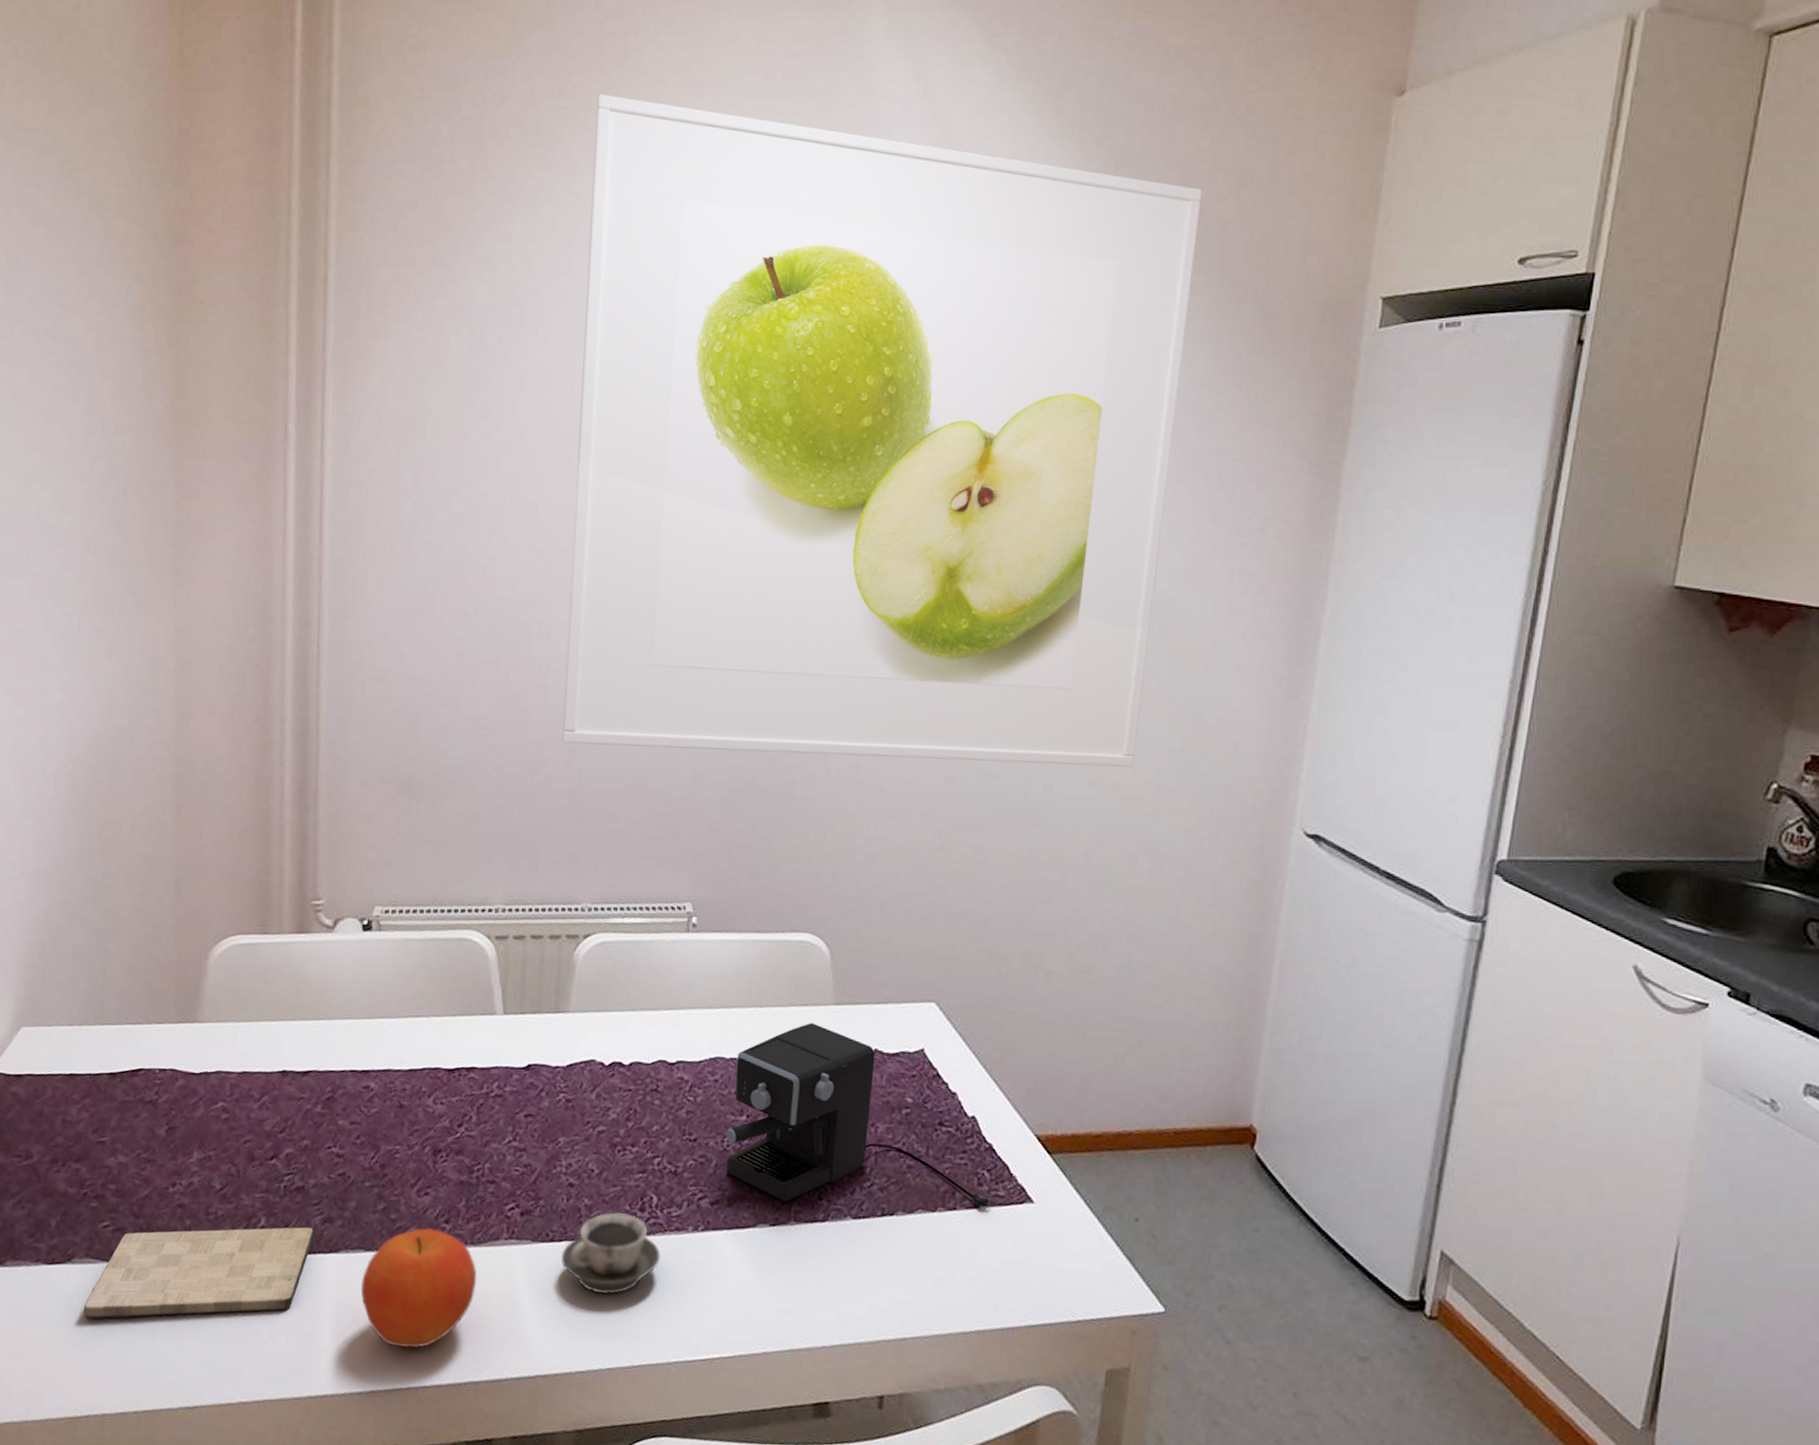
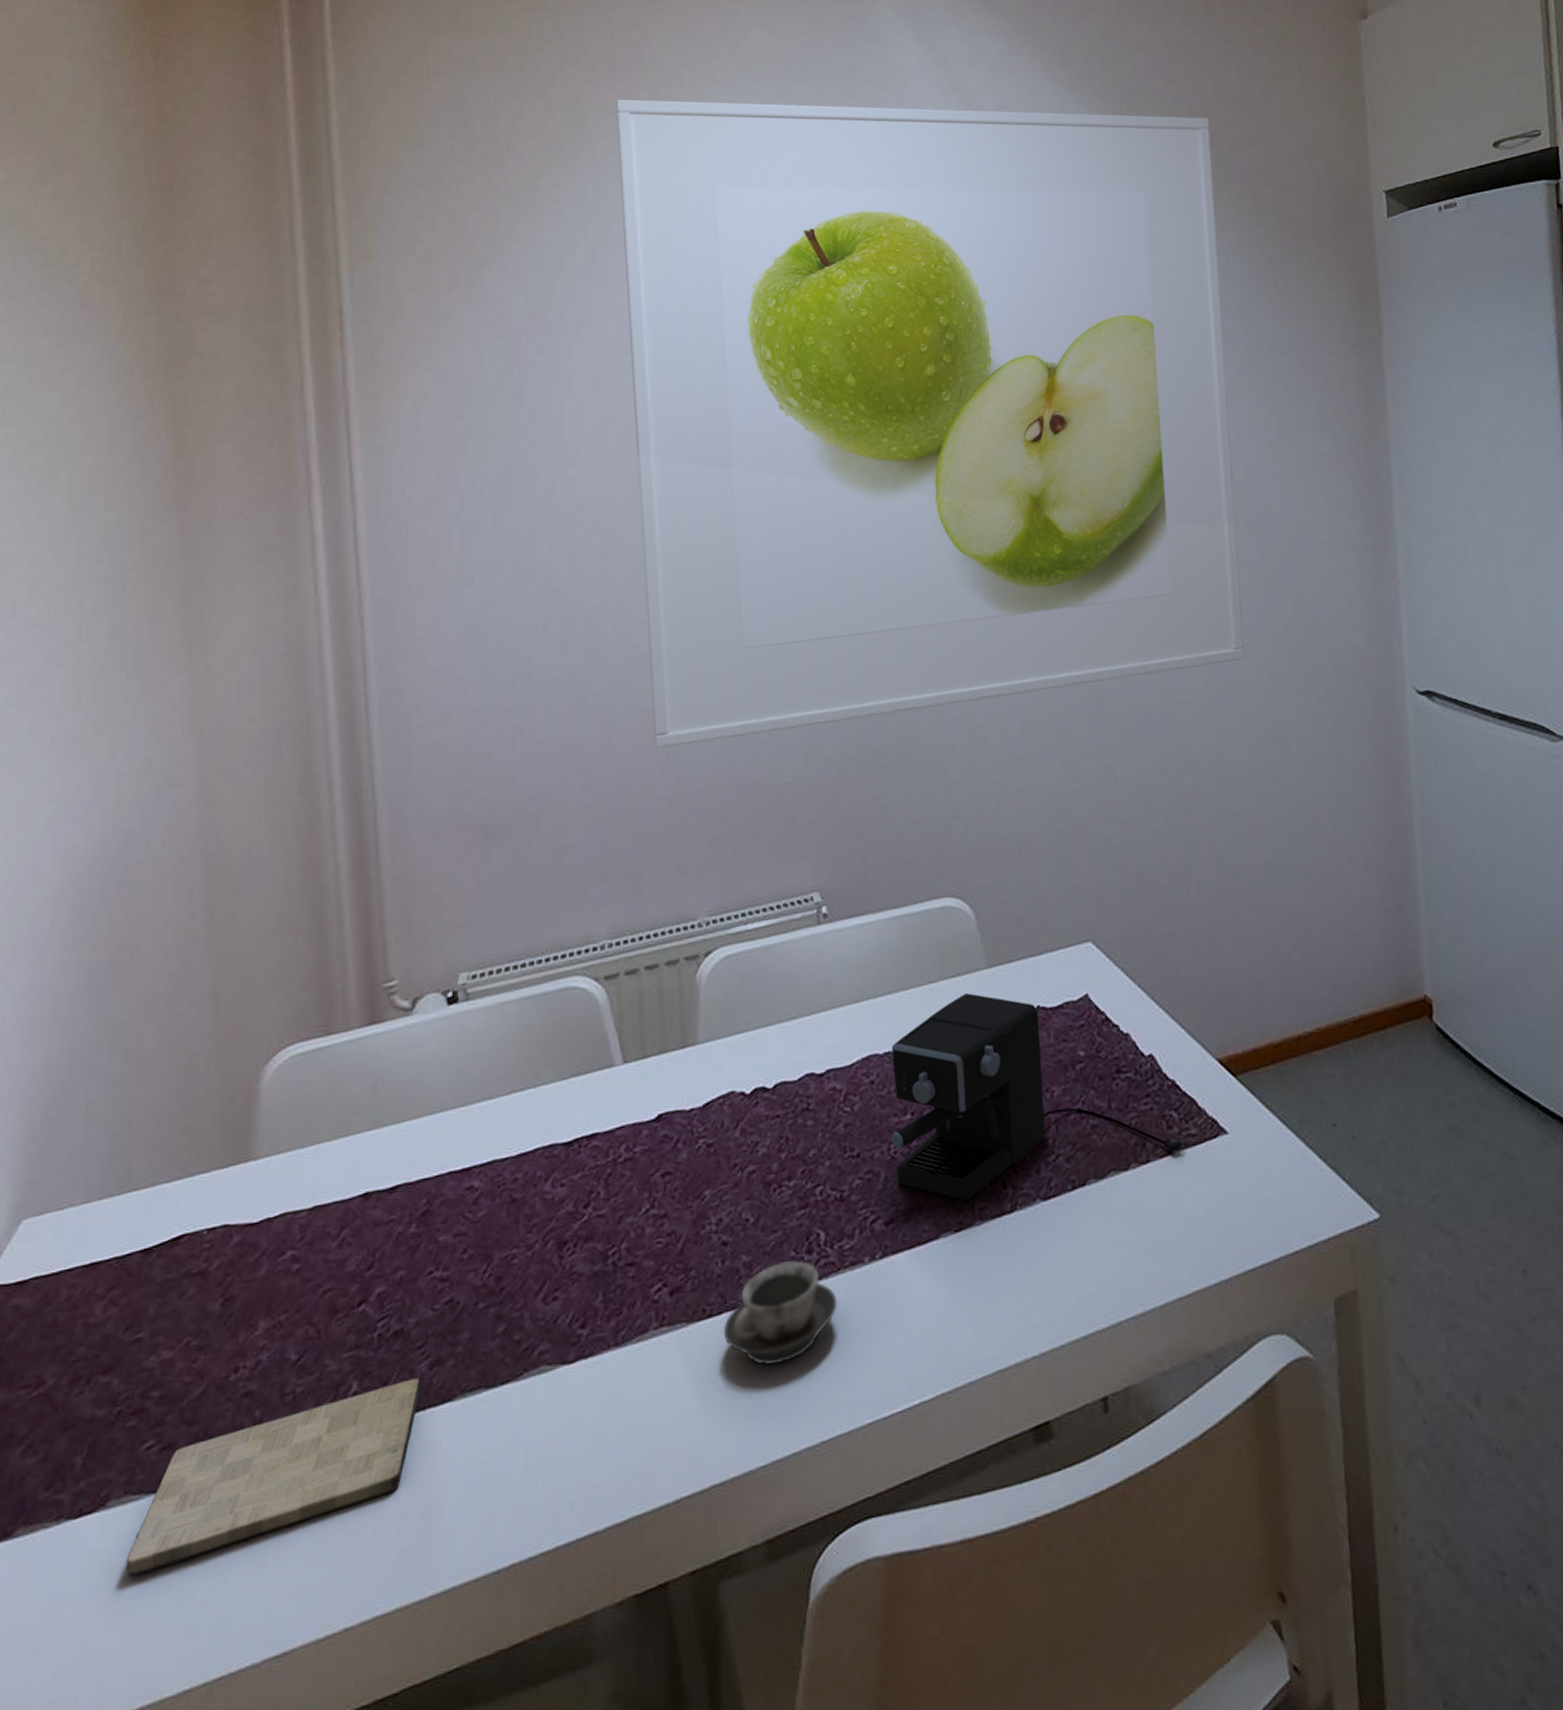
fruit: present [360,1227,477,1349] -> none [485,1338,627,1500]

